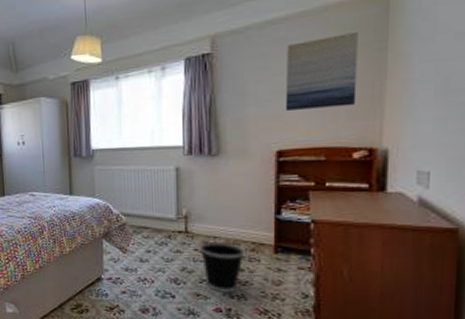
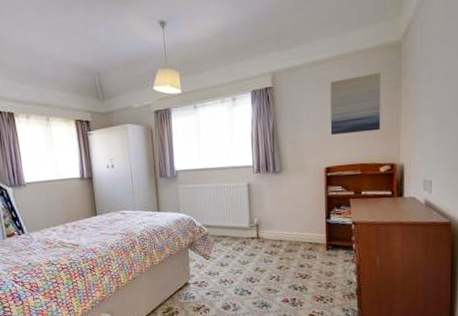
wastebasket: present [199,242,245,292] -> none [268,244,305,286]

